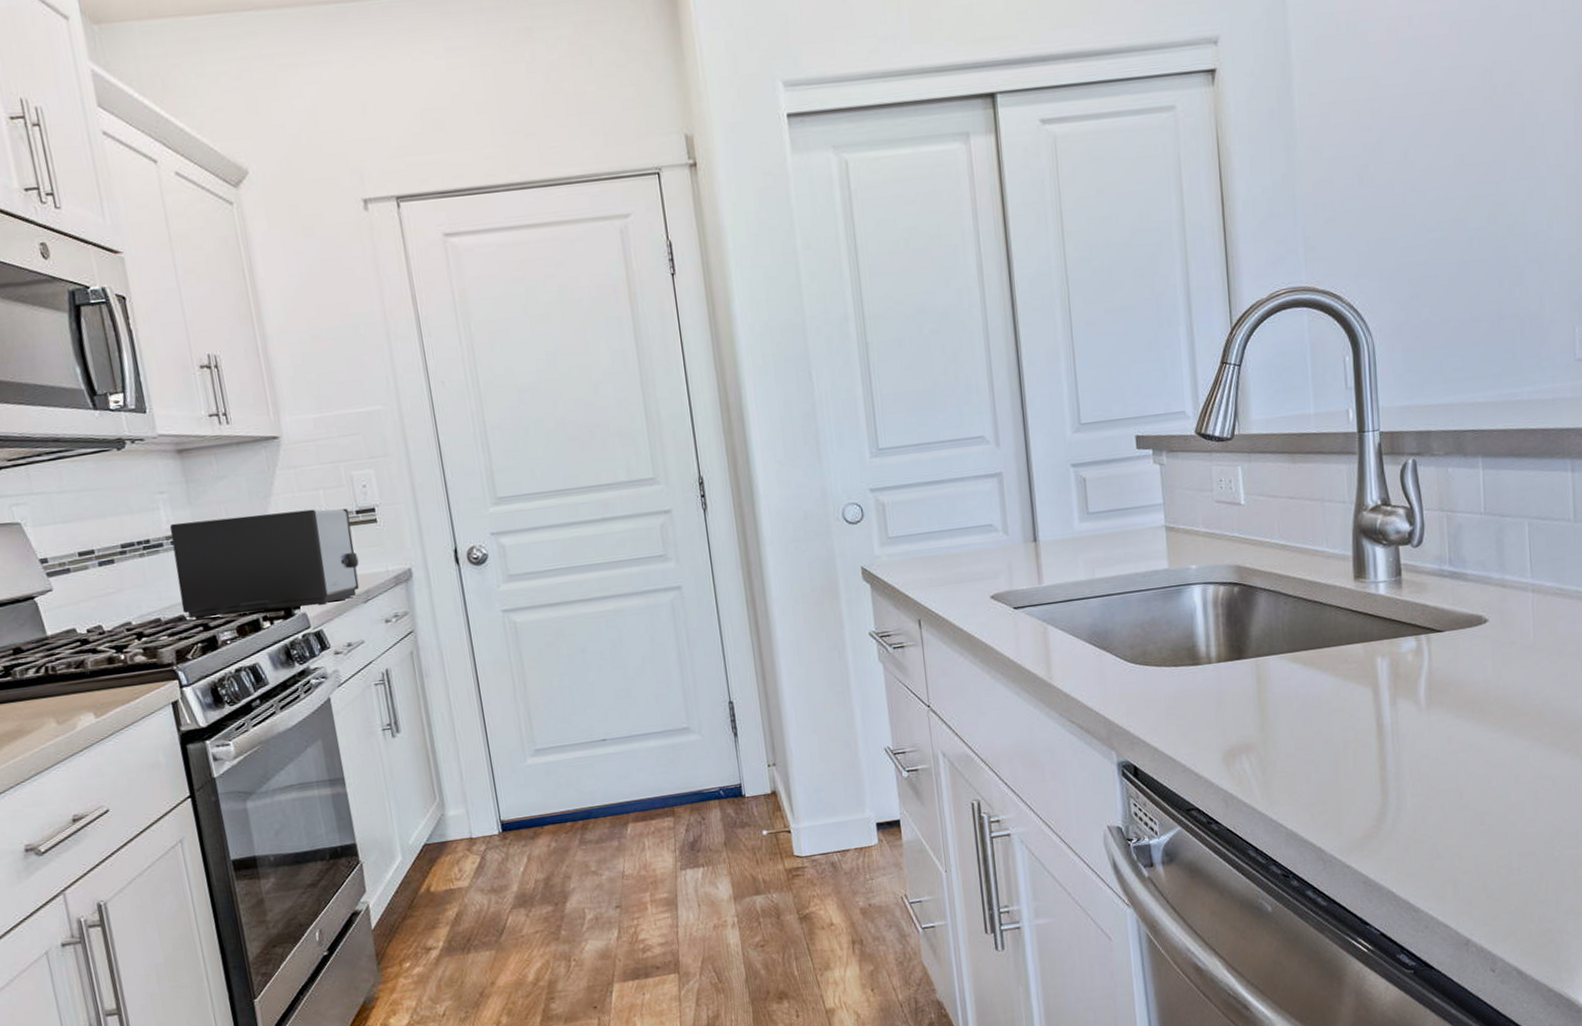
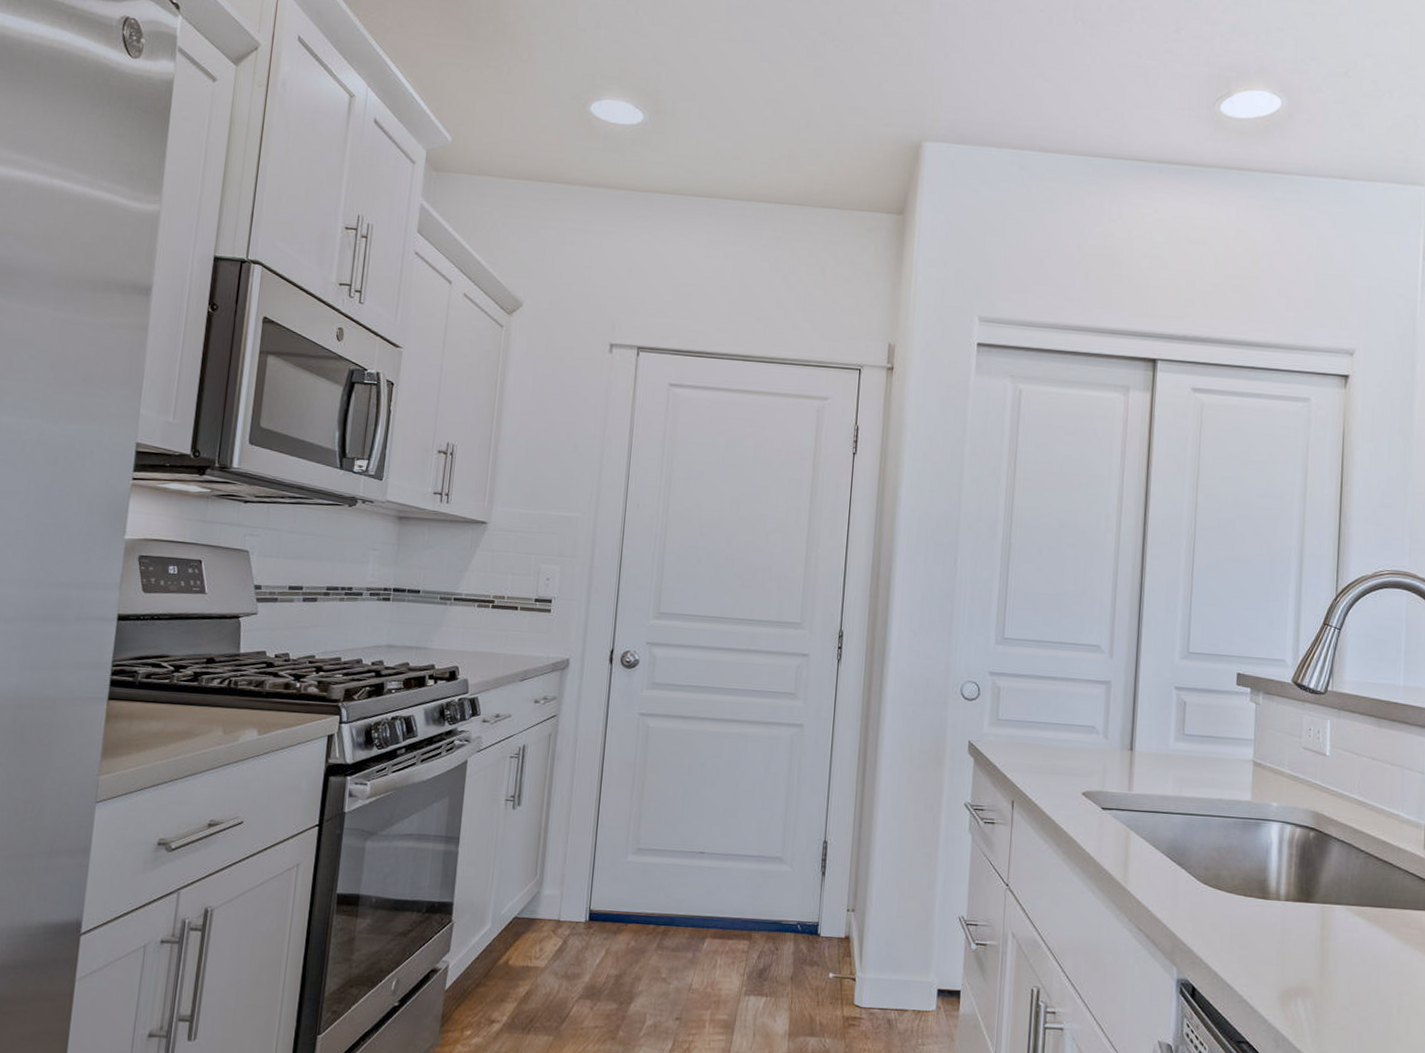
toaster: present [169,508,360,619] -> none [362,577,529,676]

